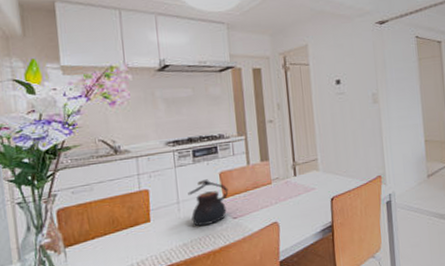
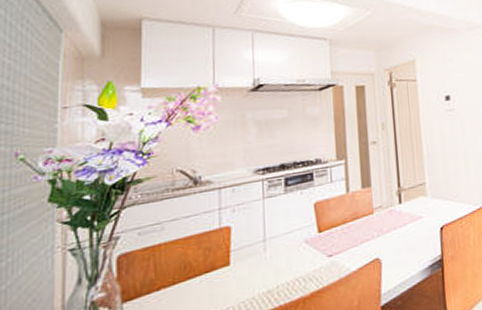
teapot: present [188,179,229,226] -> none [277,211,324,268]

